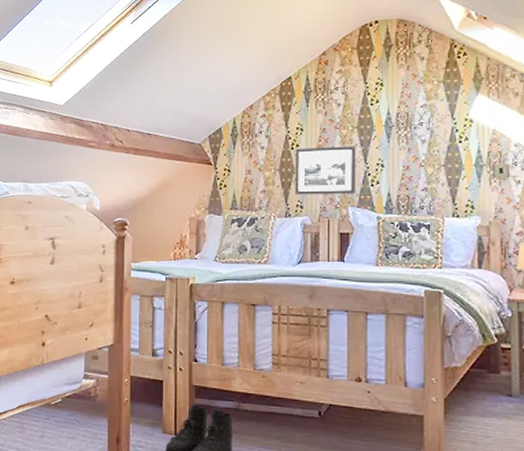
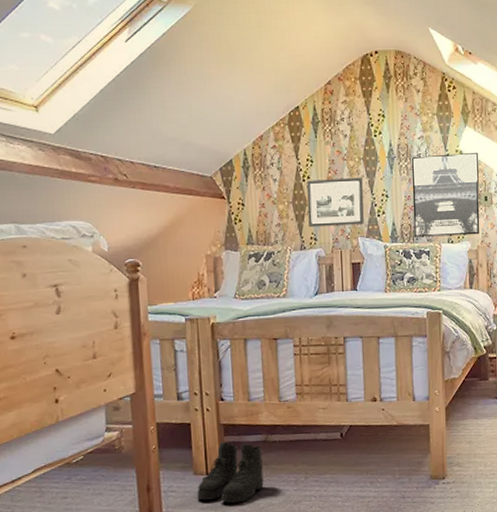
wall art: none [412,122,494,210] -> present [412,153,480,238]

